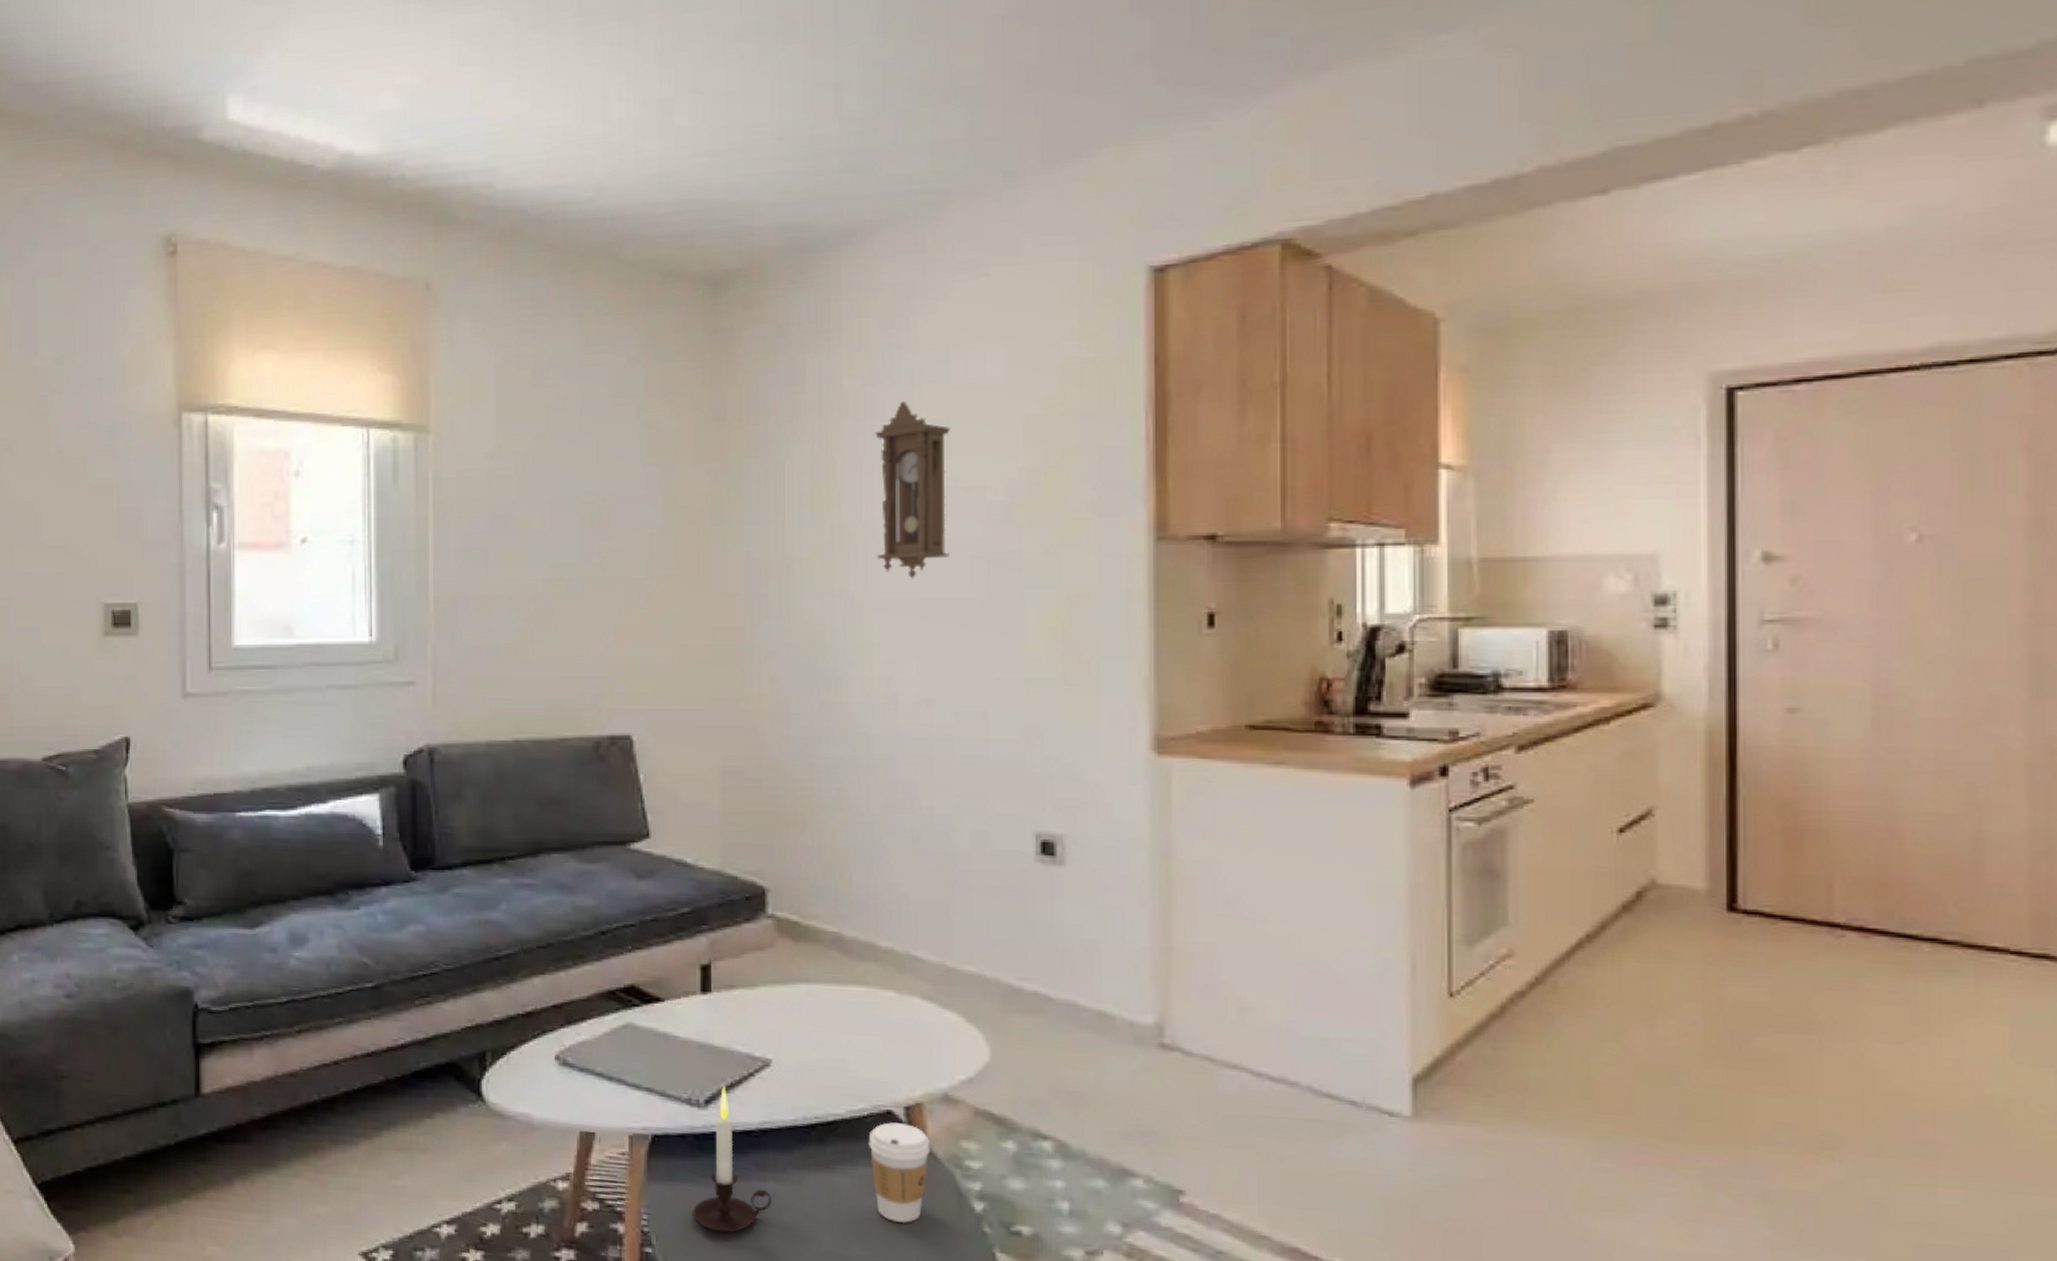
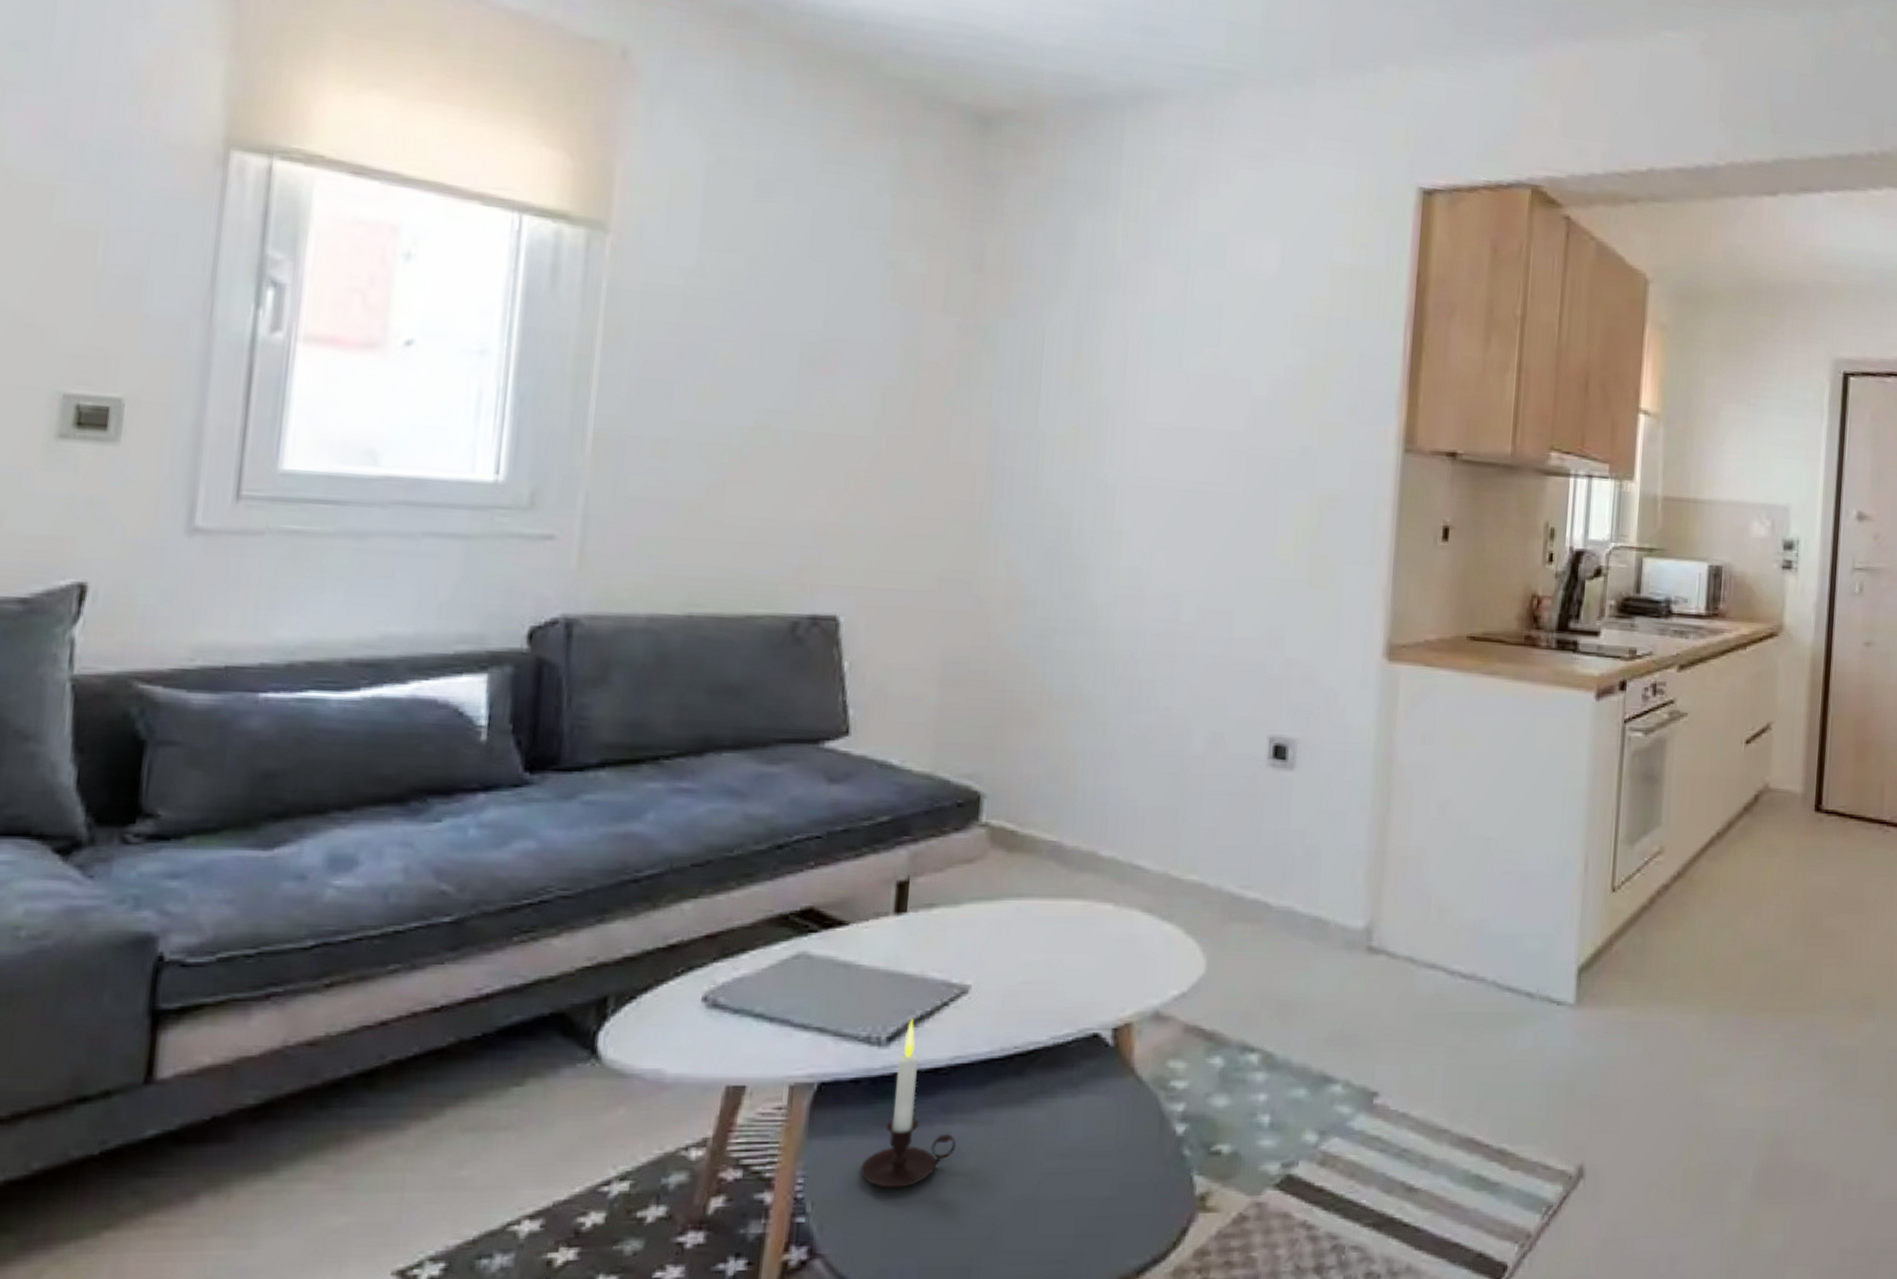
coffee cup: present [868,1122,930,1223] -> none [1070,1046,1136,1155]
pendulum clock: present [875,402,950,579] -> none [1135,281,1221,467]

